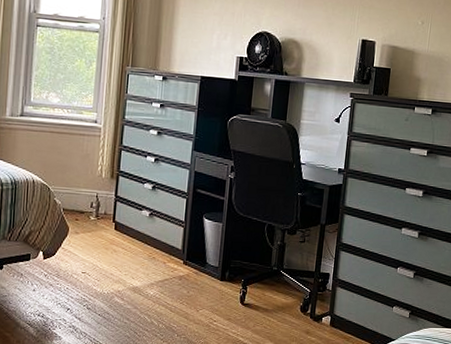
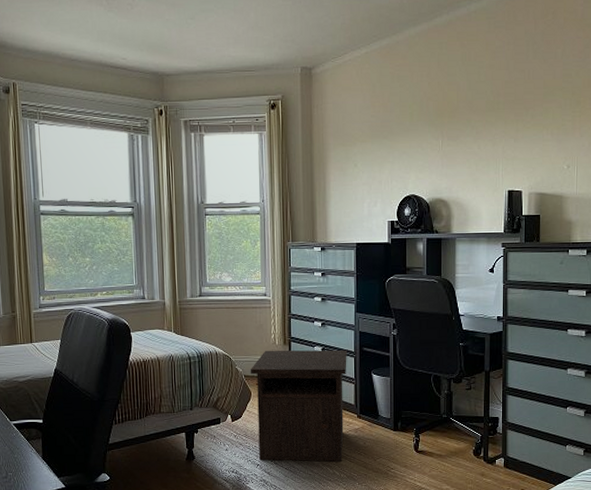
nightstand: none [70,183,179,310] -> present [251,350,347,462]

